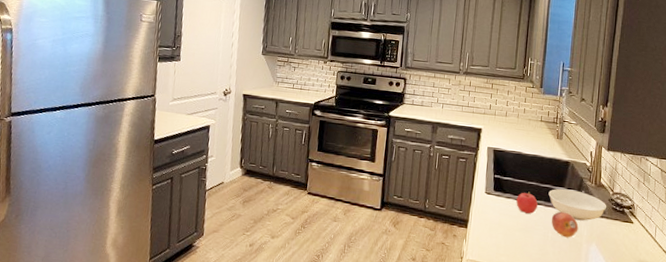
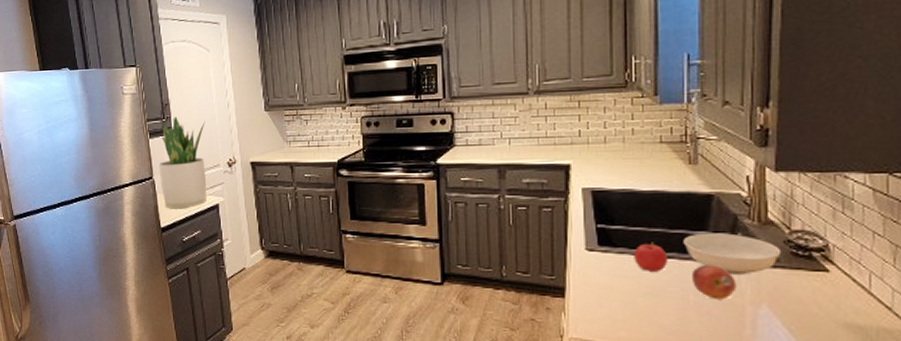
planter: none [161,47,210,126] -> present [158,116,206,209]

